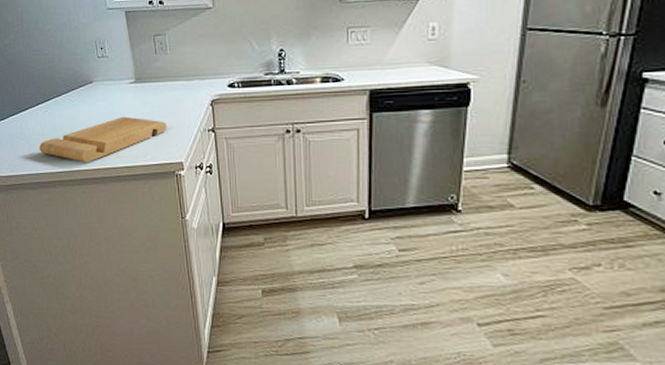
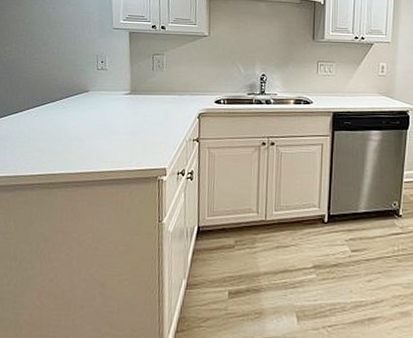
cutting board: present [39,116,167,163] -> none [22,124,156,167]

